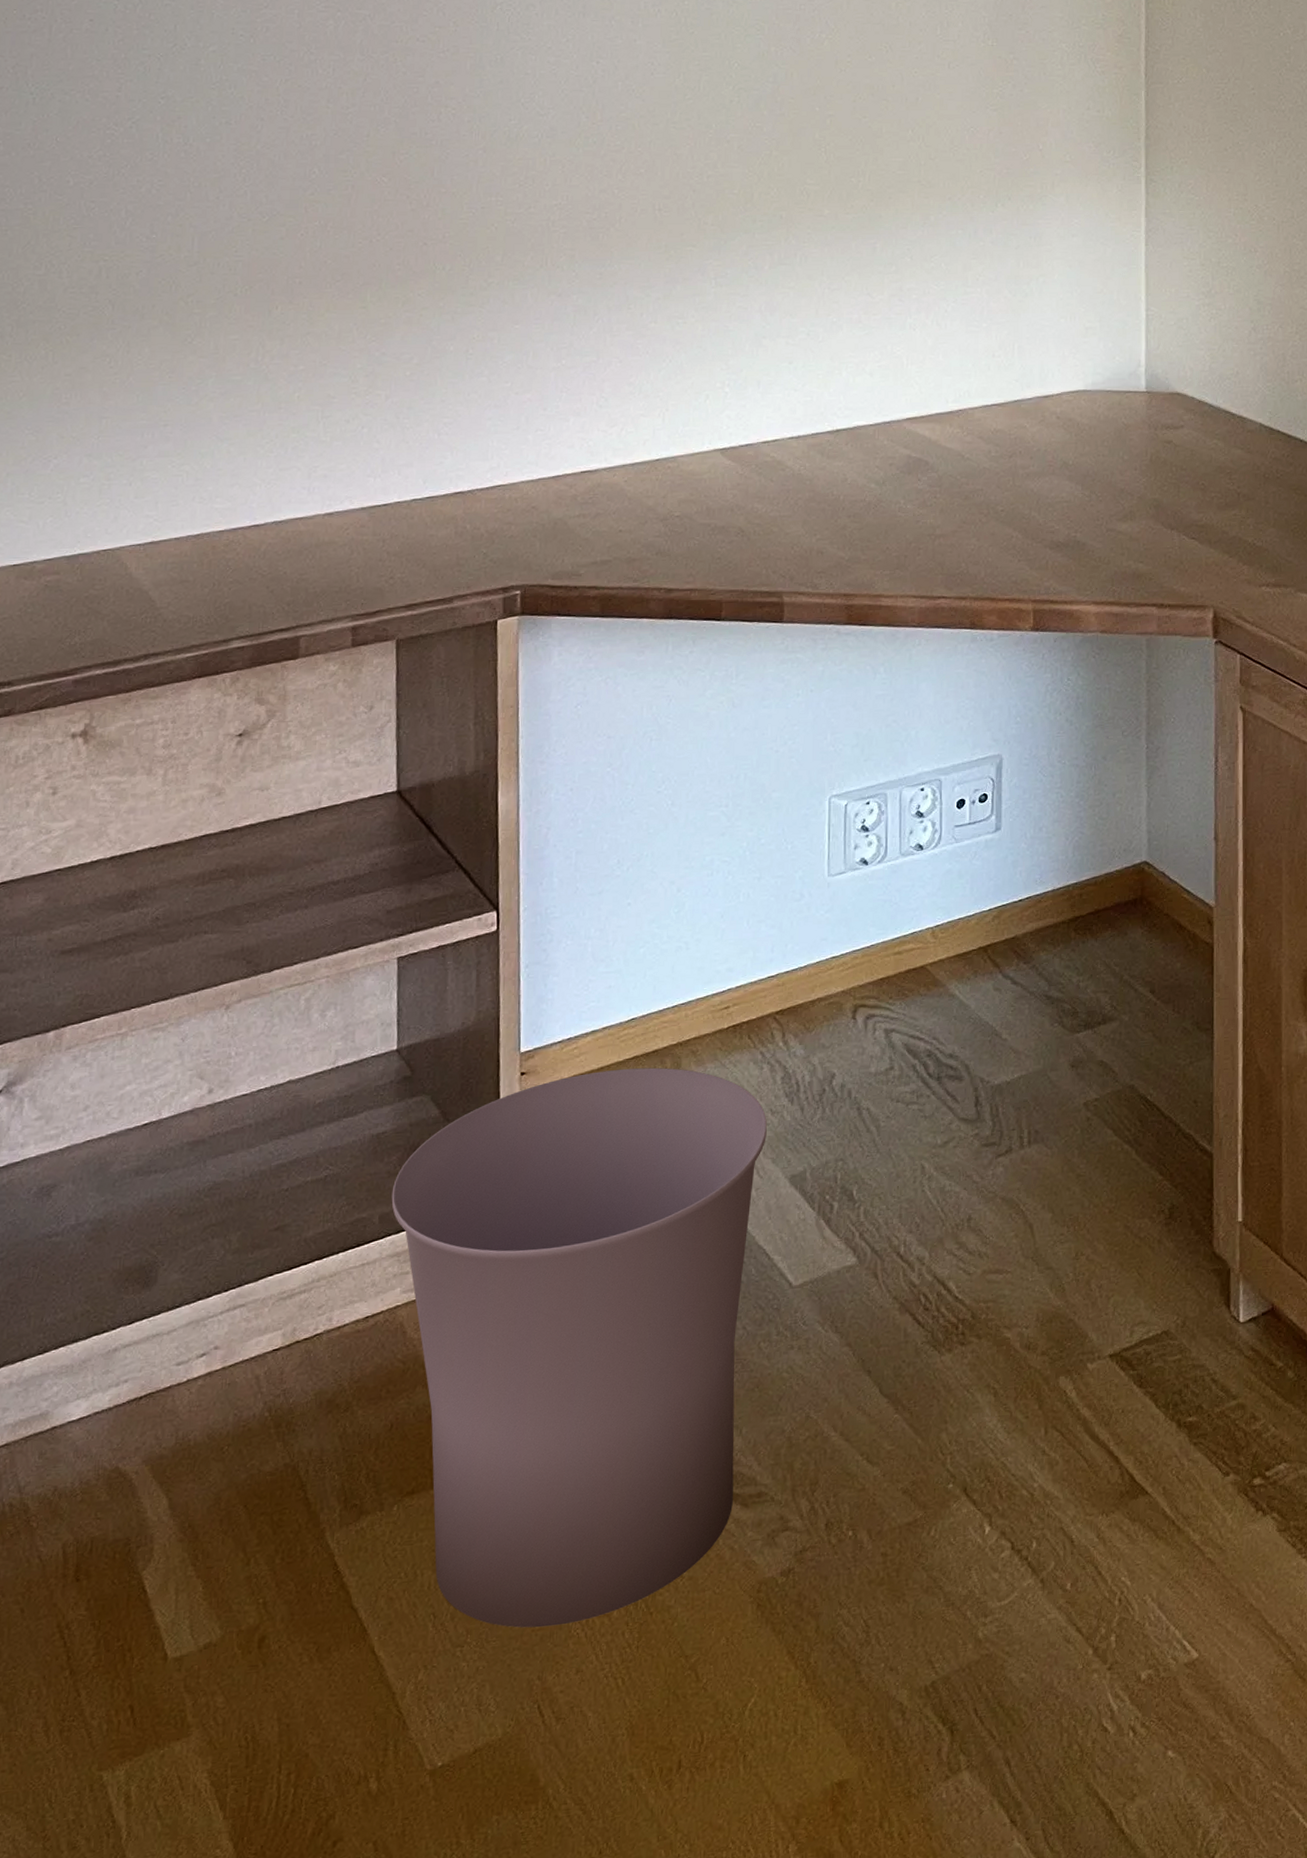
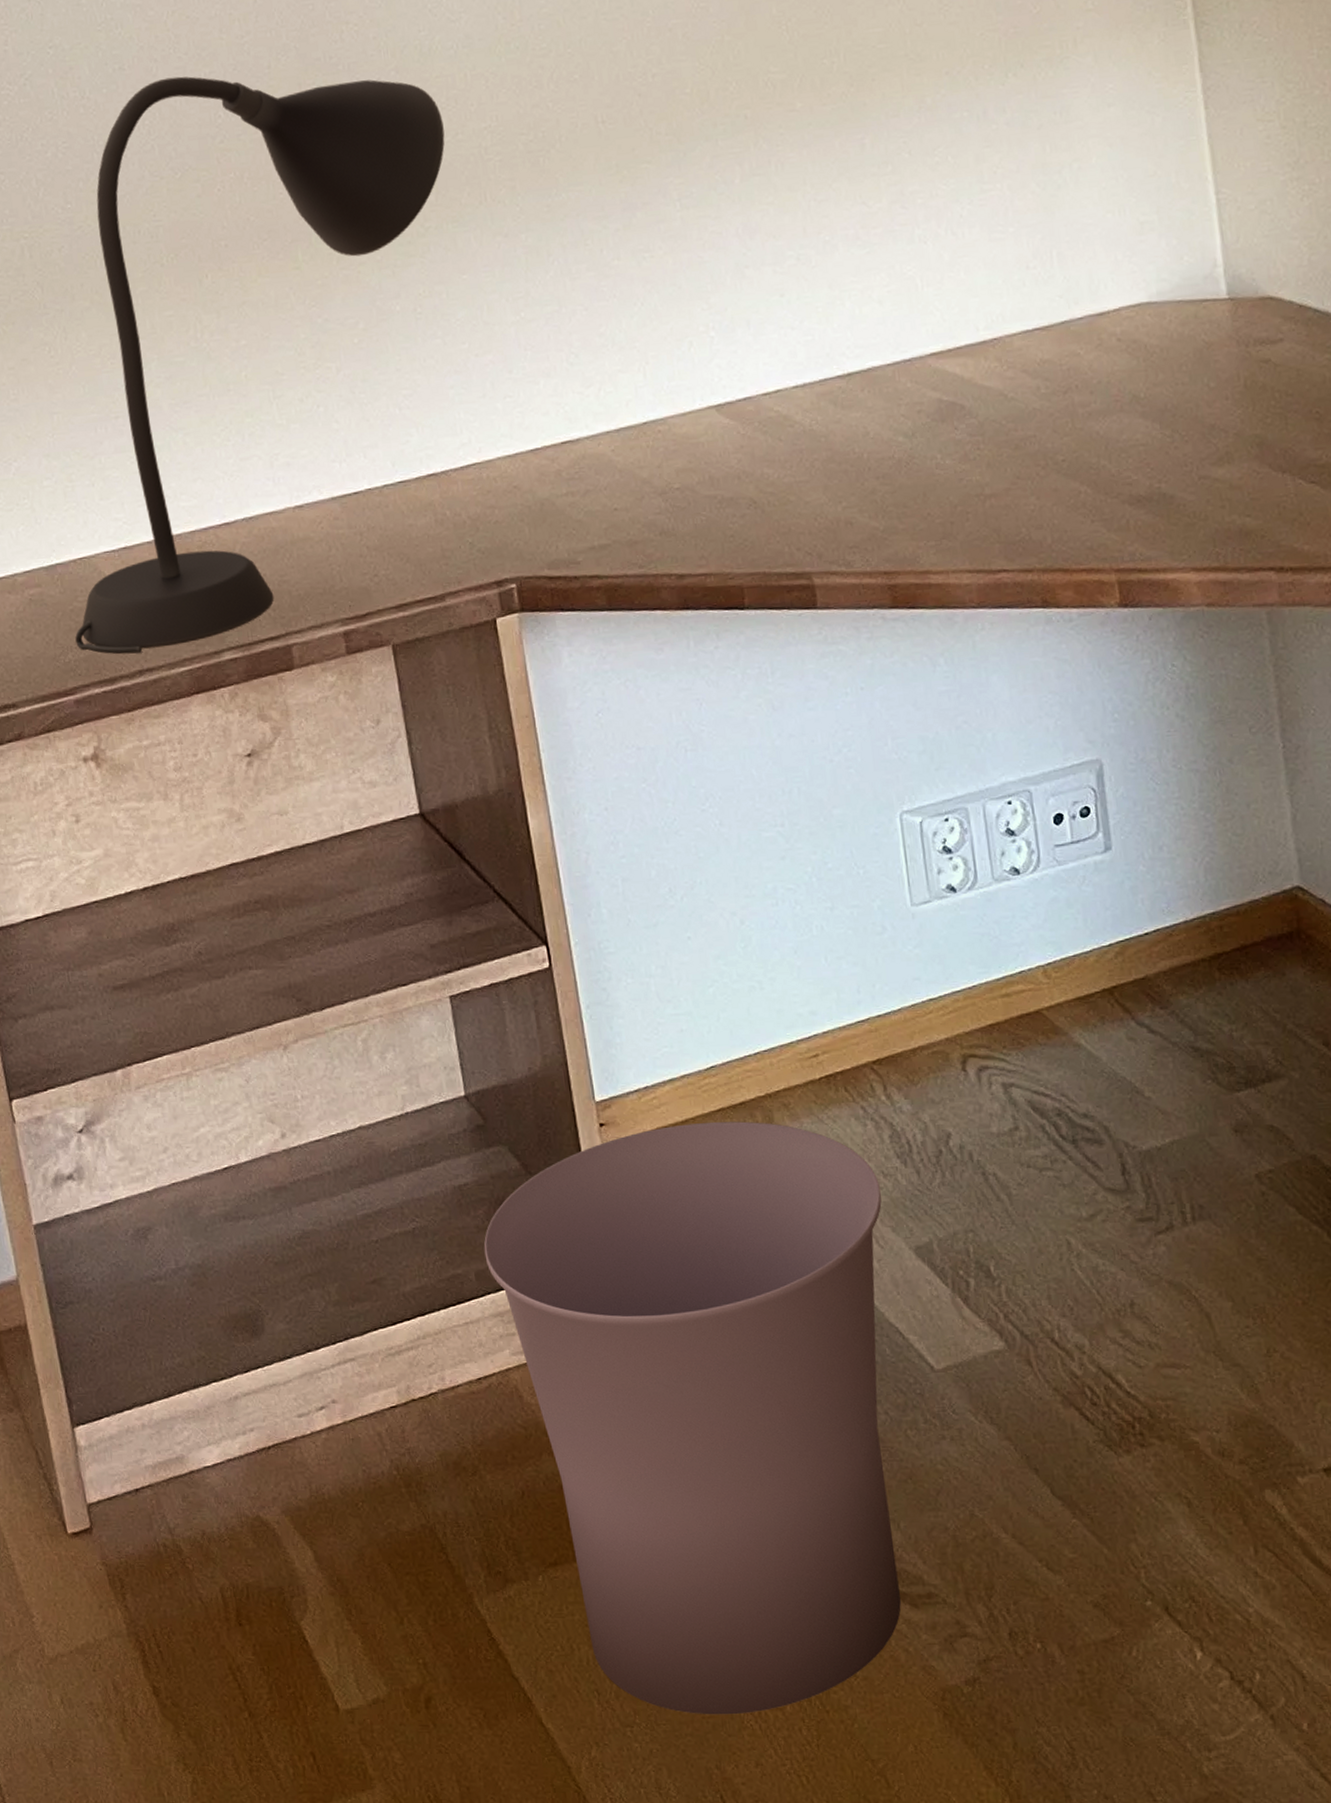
desk lamp: none [85,135,519,639] -> present [75,76,445,654]

